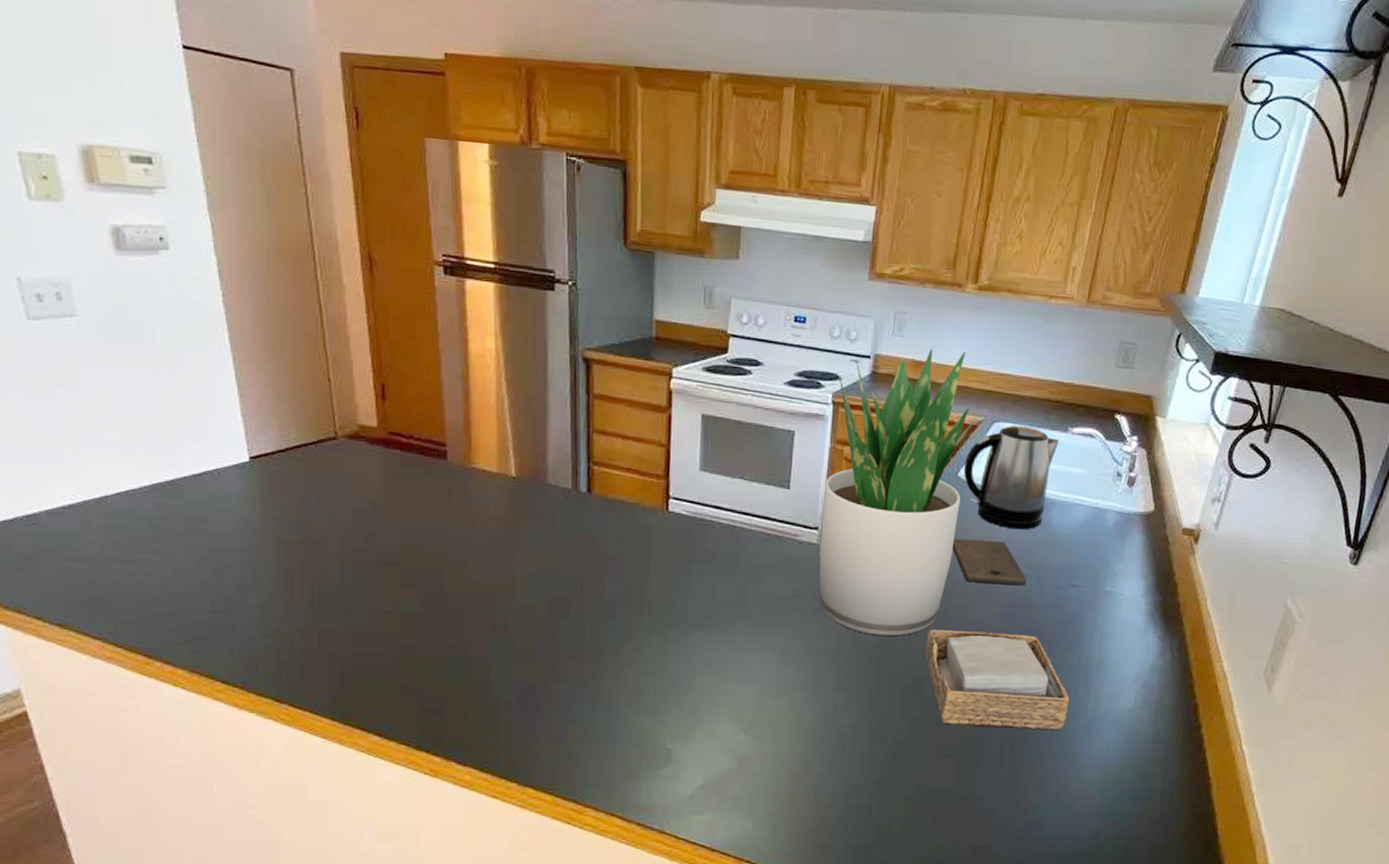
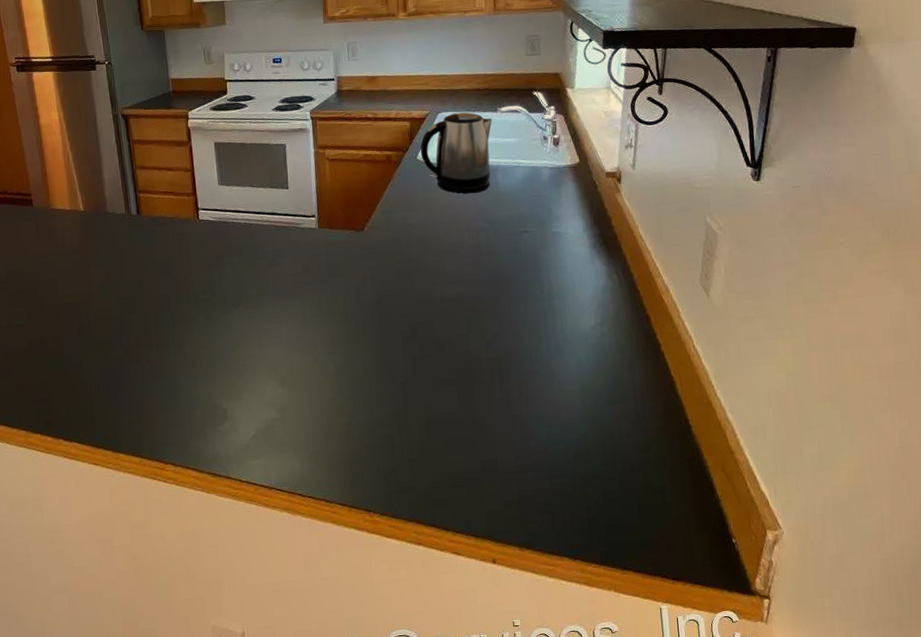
planter: present [819,349,977,637] -> none [313,63,424,295]
napkin holder: present [925,630,1070,731] -> none [414,277,541,359]
cutting board: present [952,538,1027,586] -> none [421,205,487,241]

